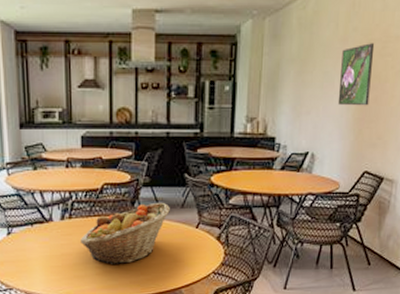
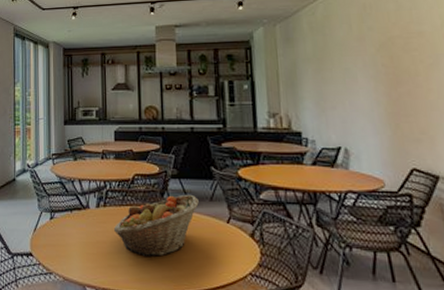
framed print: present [337,43,375,106] -> none [360,40,402,100]

